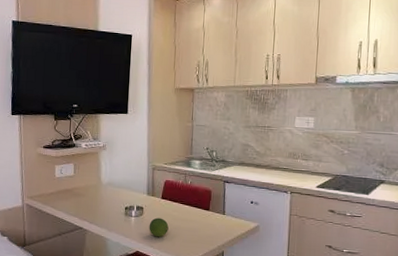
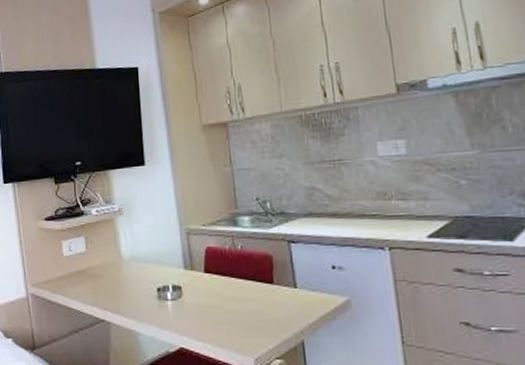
fruit: present [149,217,169,238] -> none [192,299,220,327]

